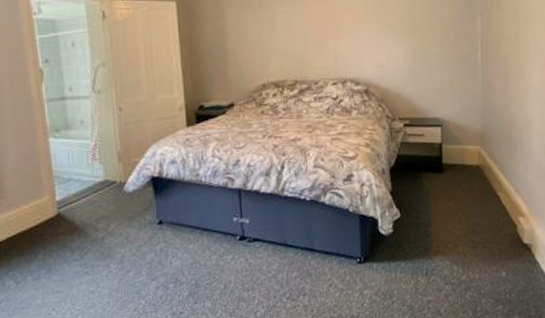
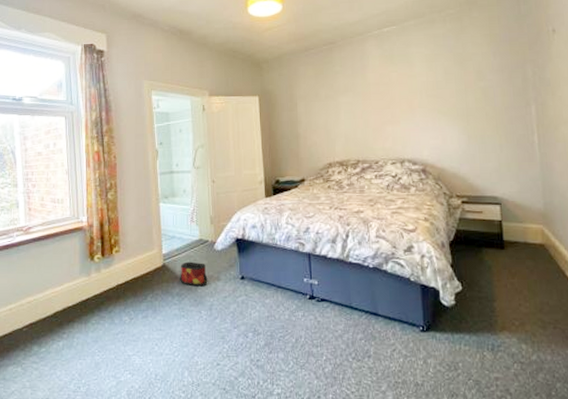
bag: none [80,208,117,238] -> present [180,261,208,287]

